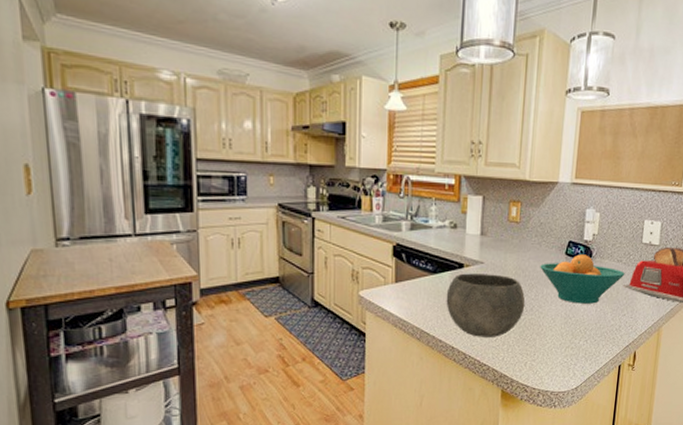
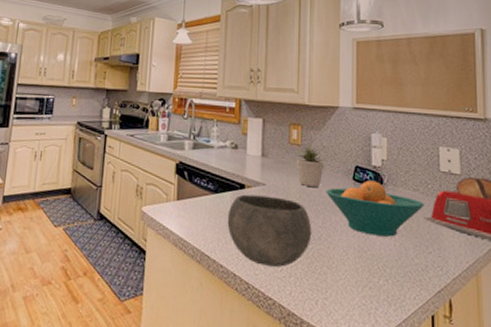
potted plant: none [514,222,541,263] -> present [296,145,325,187]

